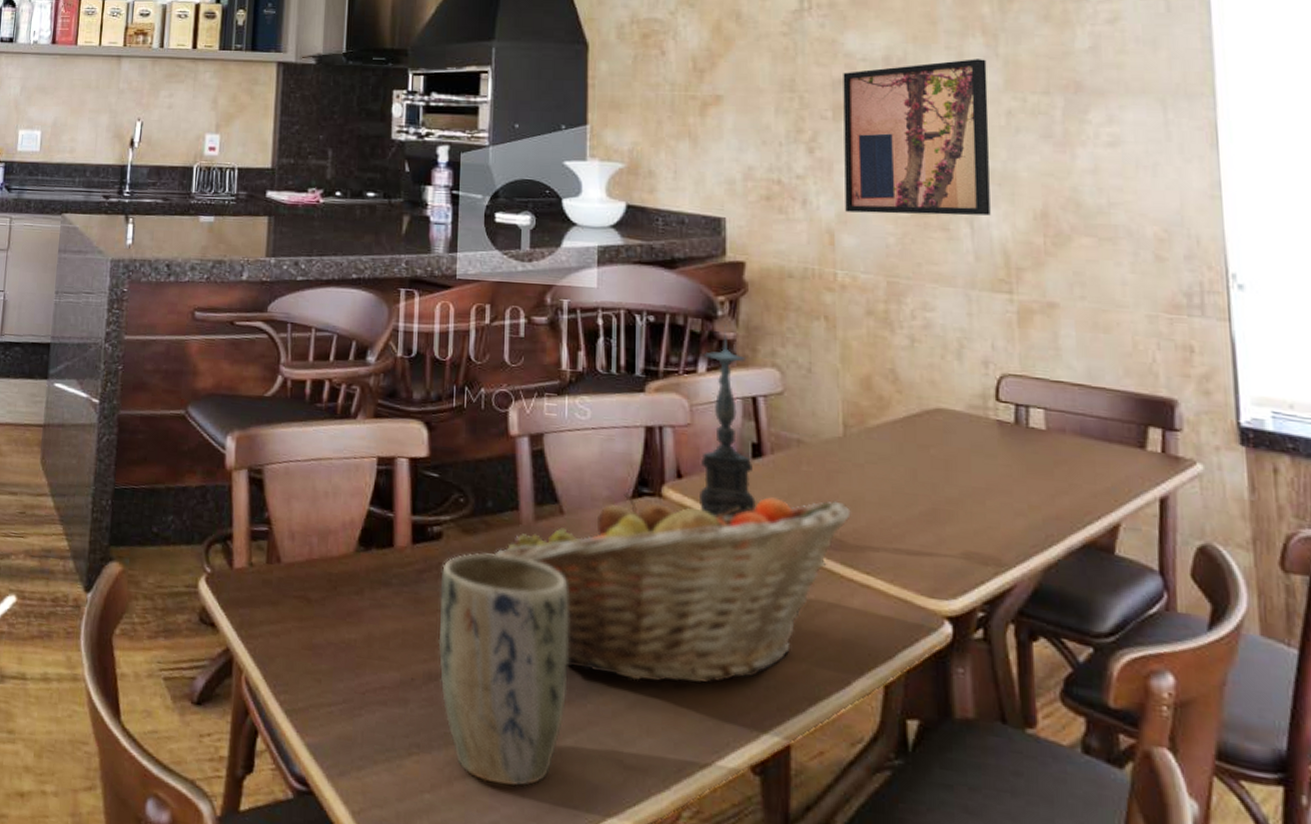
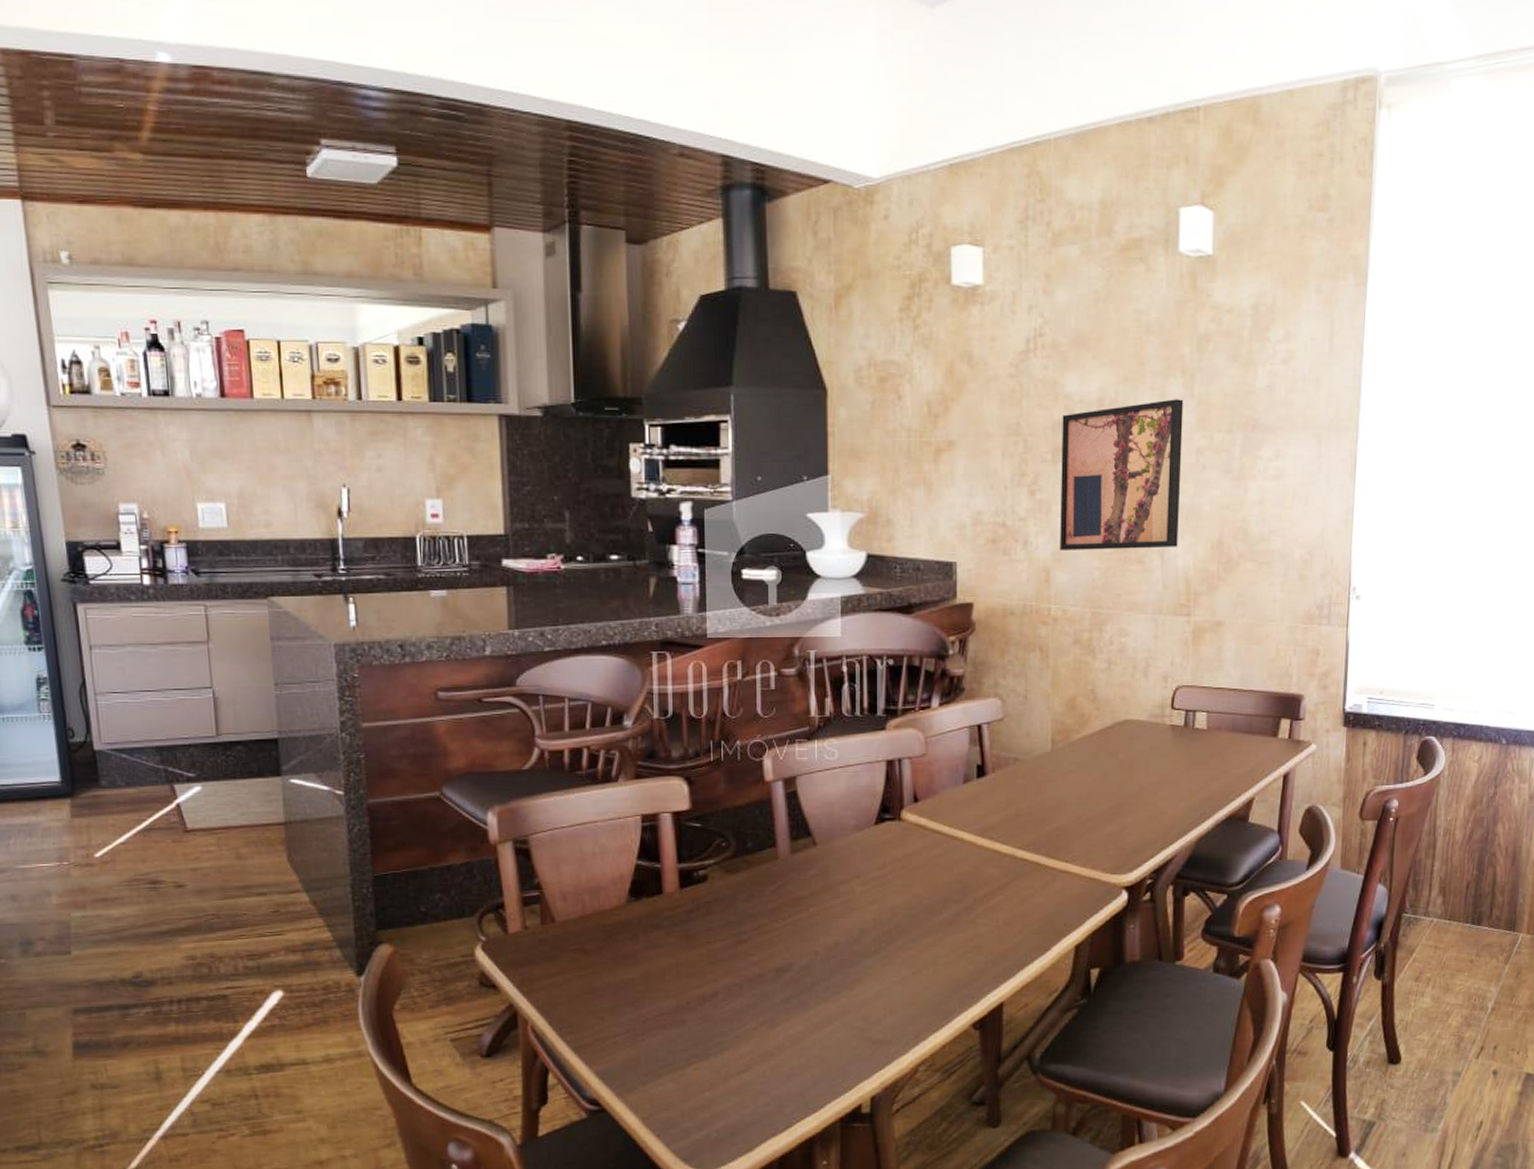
plant pot: present [438,552,570,786] -> none [708,886,825,1074]
fruit basket: present [494,493,851,684] -> none [756,806,1055,974]
candle holder: present [700,325,757,519] -> none [933,662,981,832]

